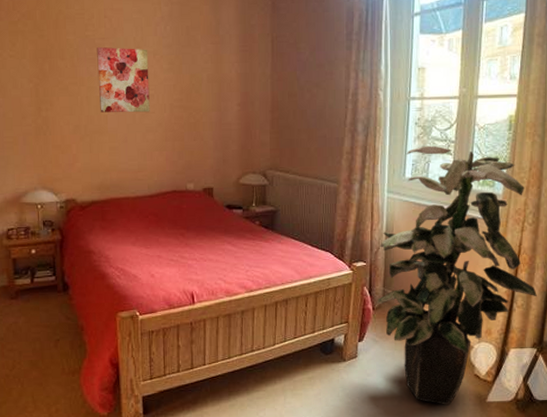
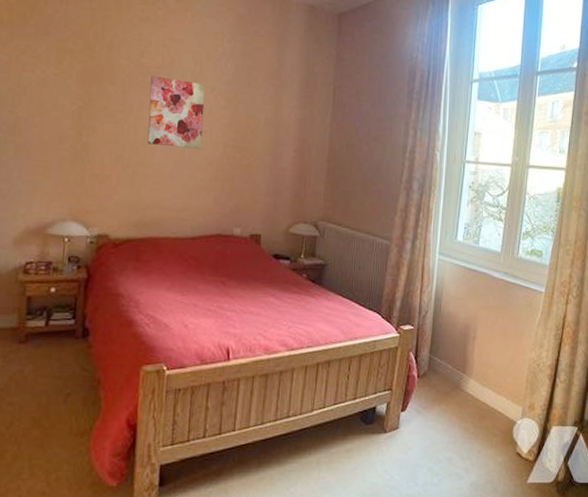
indoor plant: present [377,145,537,406] -> none [422,210,579,486]

